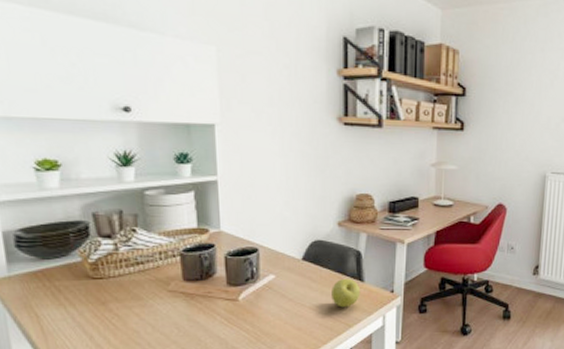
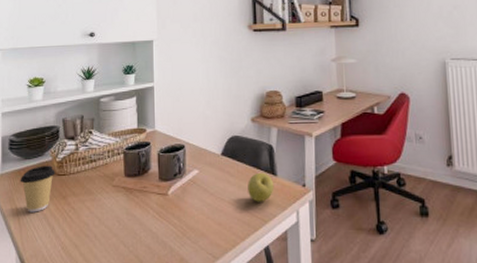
coffee cup: none [37,267,88,320] -> present [20,165,55,212]

